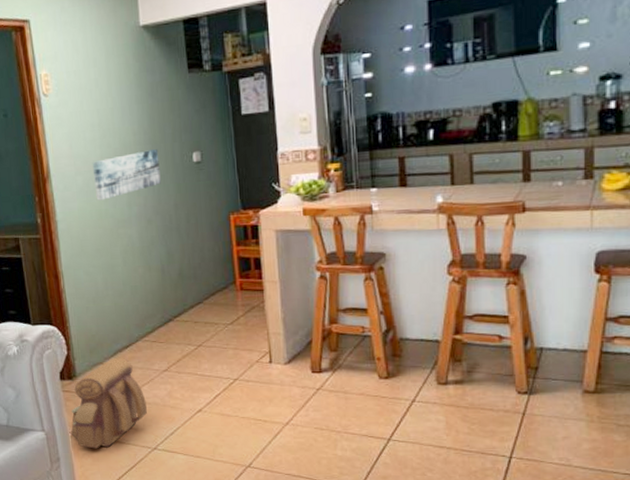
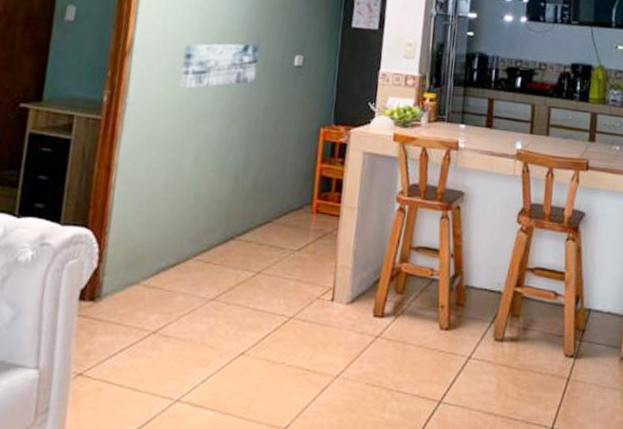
backpack: present [70,357,148,449] -> none [73,277,181,398]

